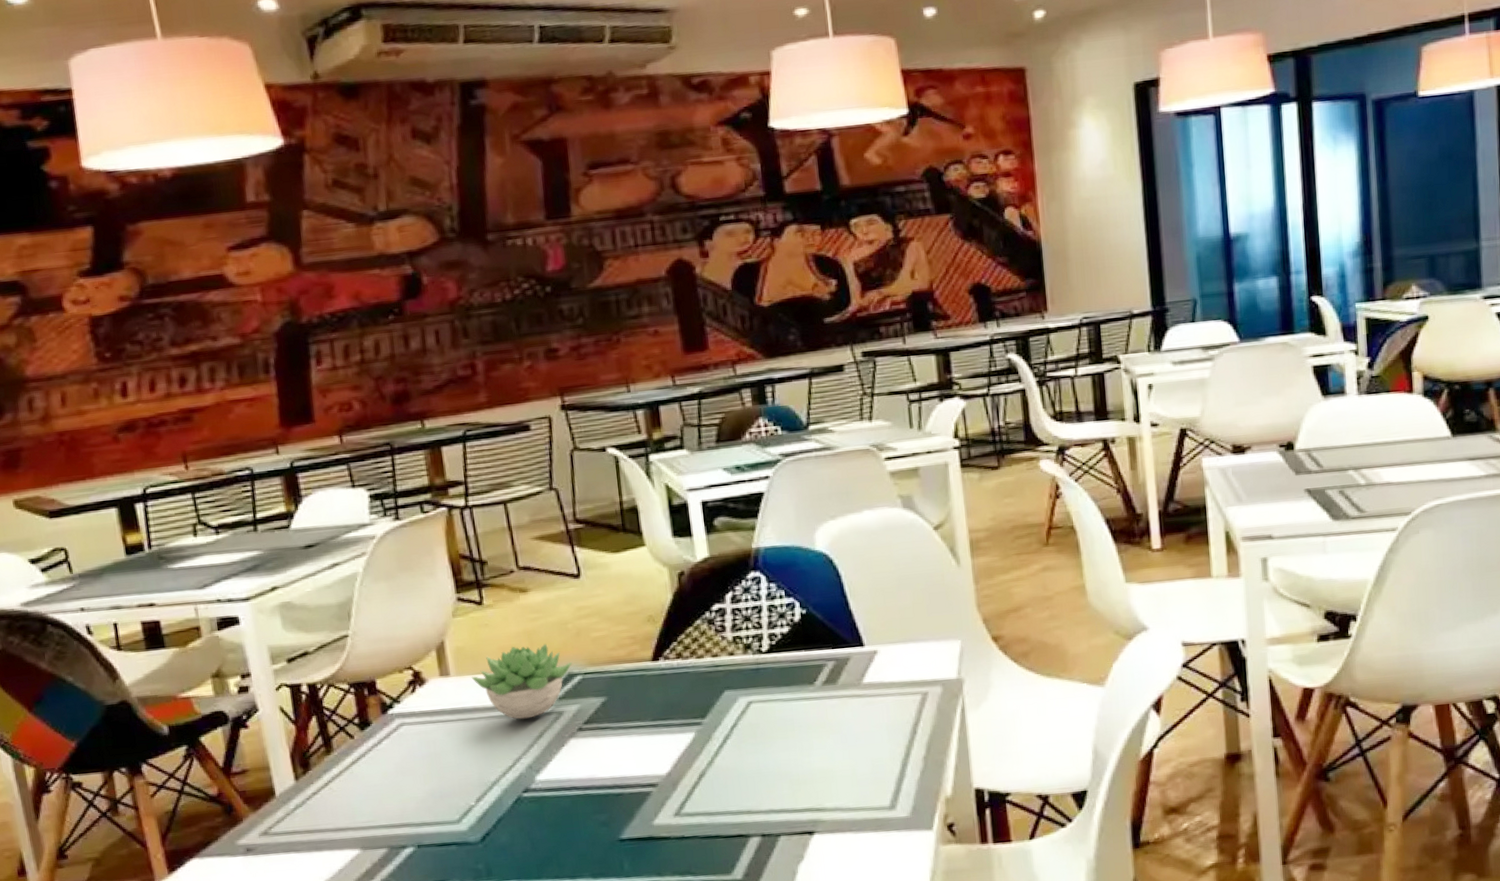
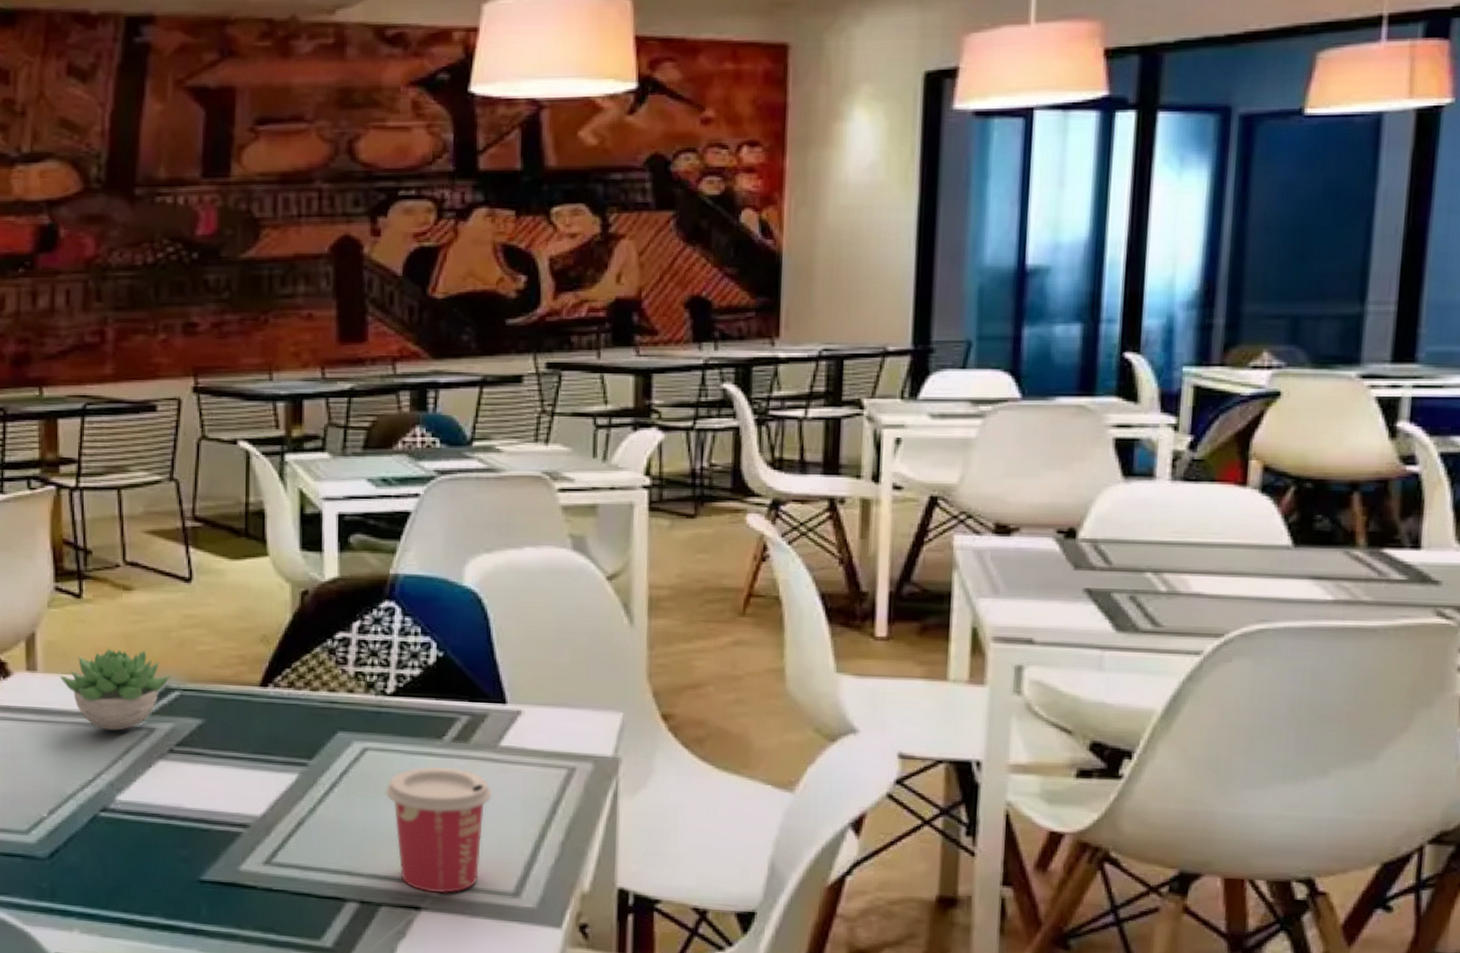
cup: none [772,707,862,818] -> present [386,766,492,894]

